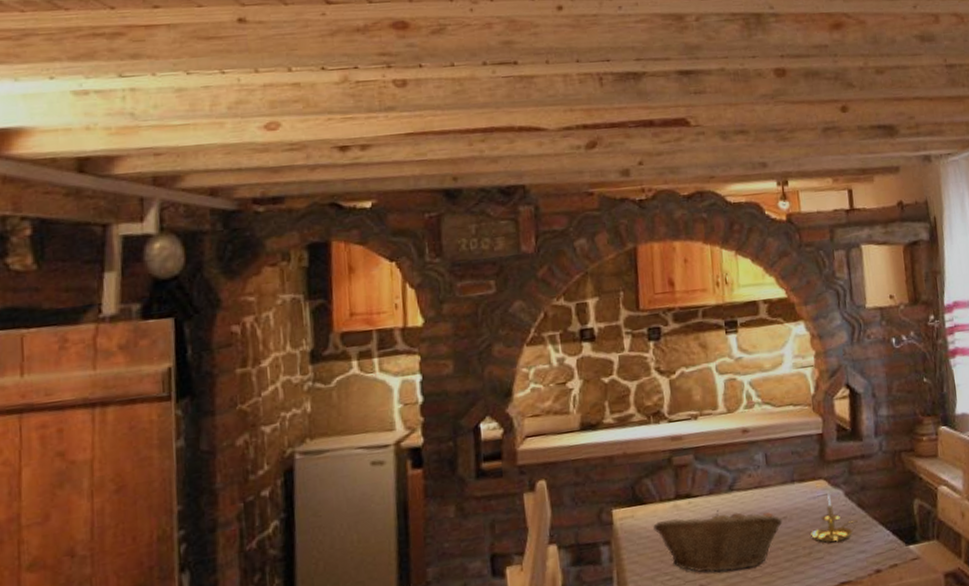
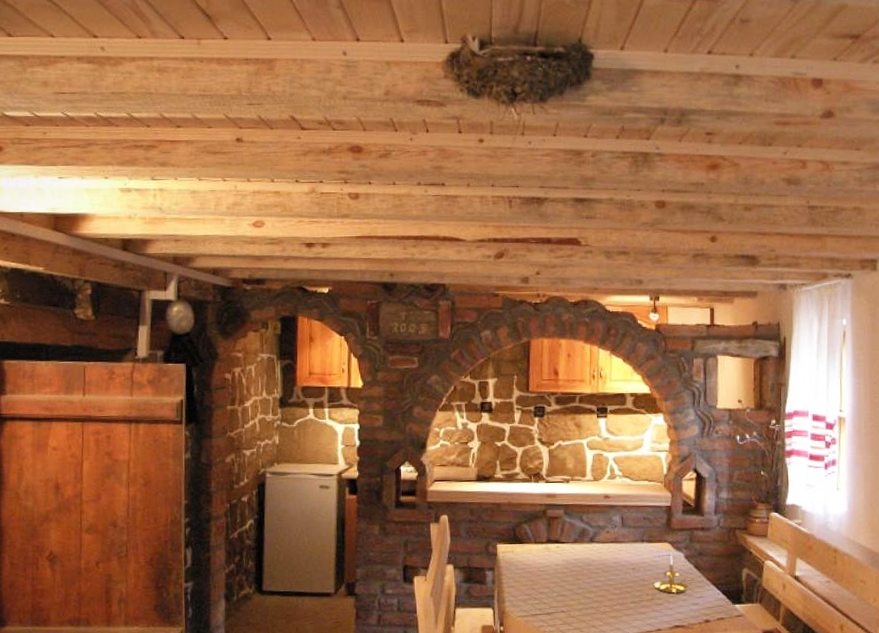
fruit basket: present [653,509,783,573] -> none [528,555,632,604]

